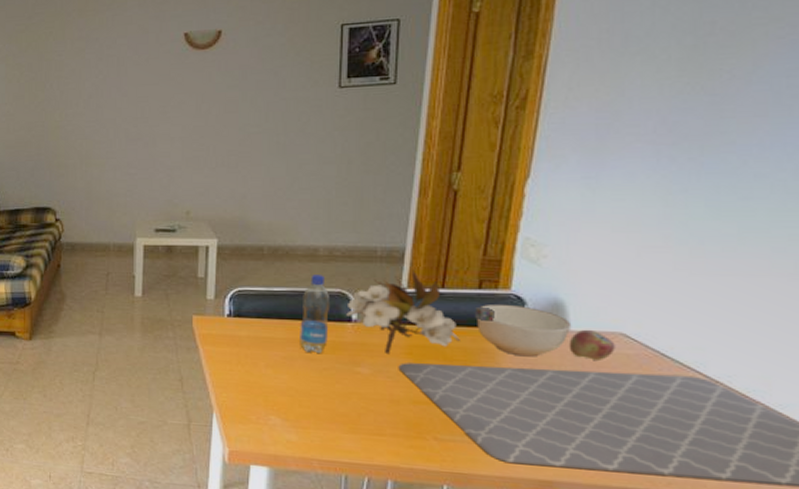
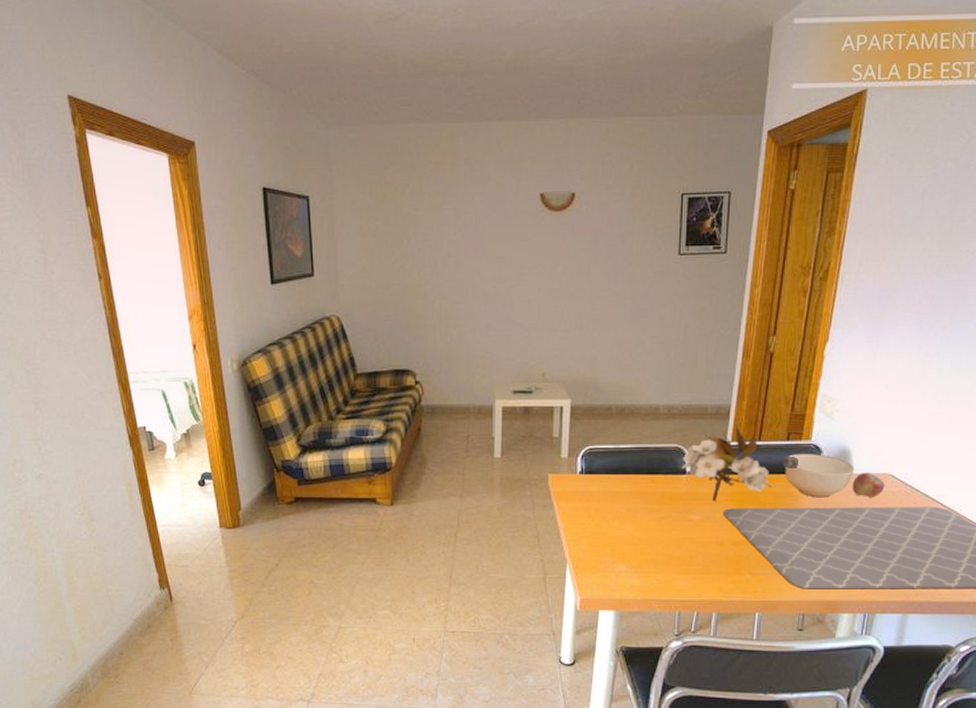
bottle: present [300,275,331,354] -> none [642,432,669,505]

